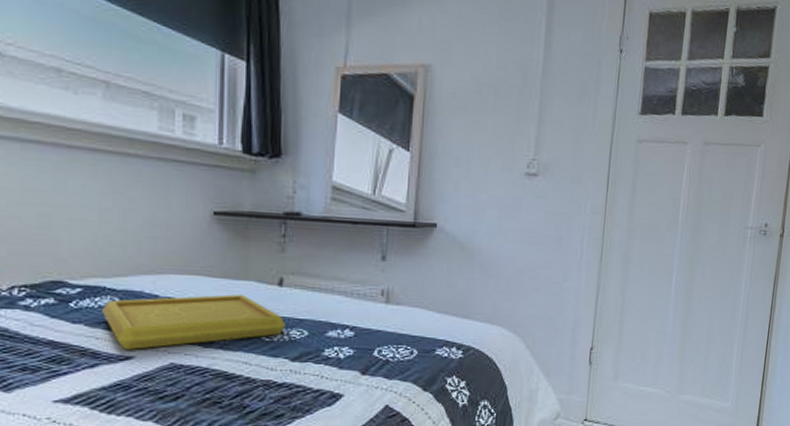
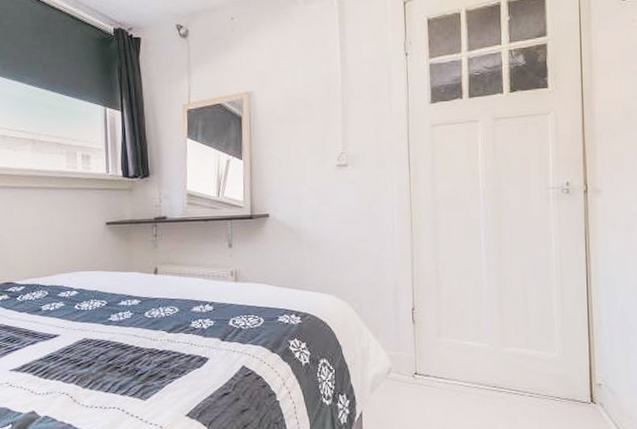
serving tray: present [102,294,286,350] -> none [37,283,162,330]

